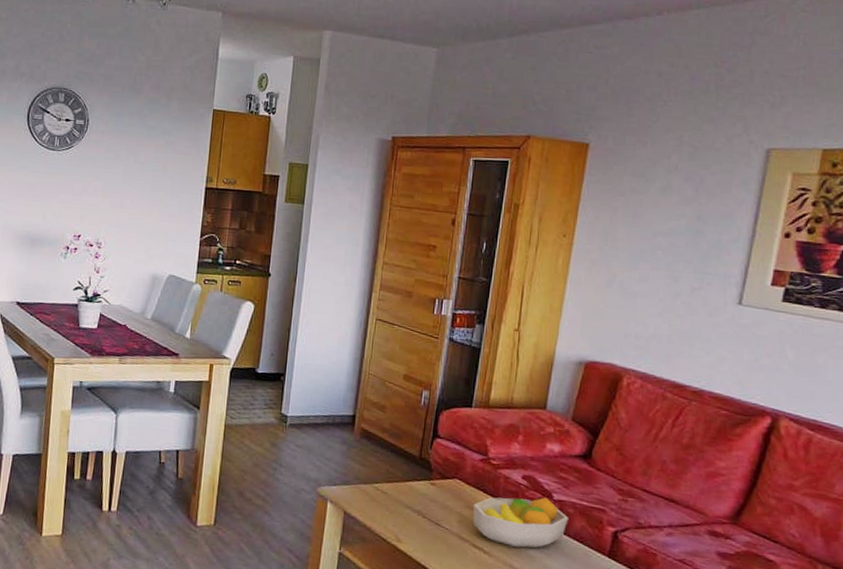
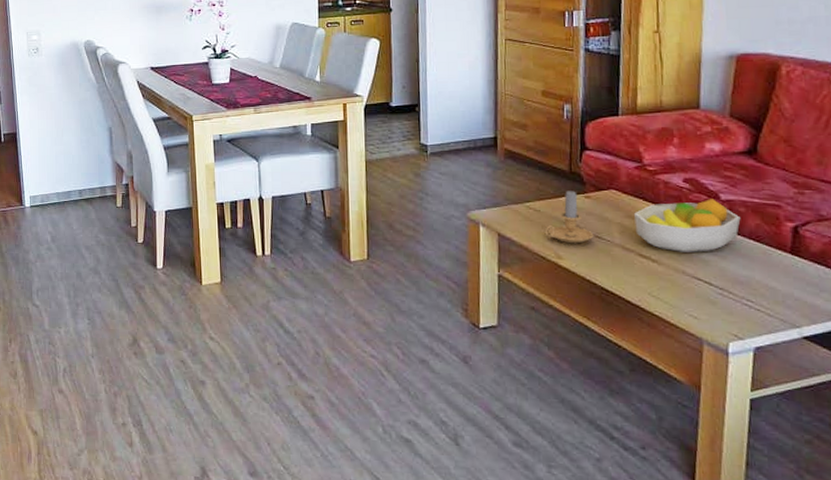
candle: none [389,475,434,529] -> present [546,189,594,244]

